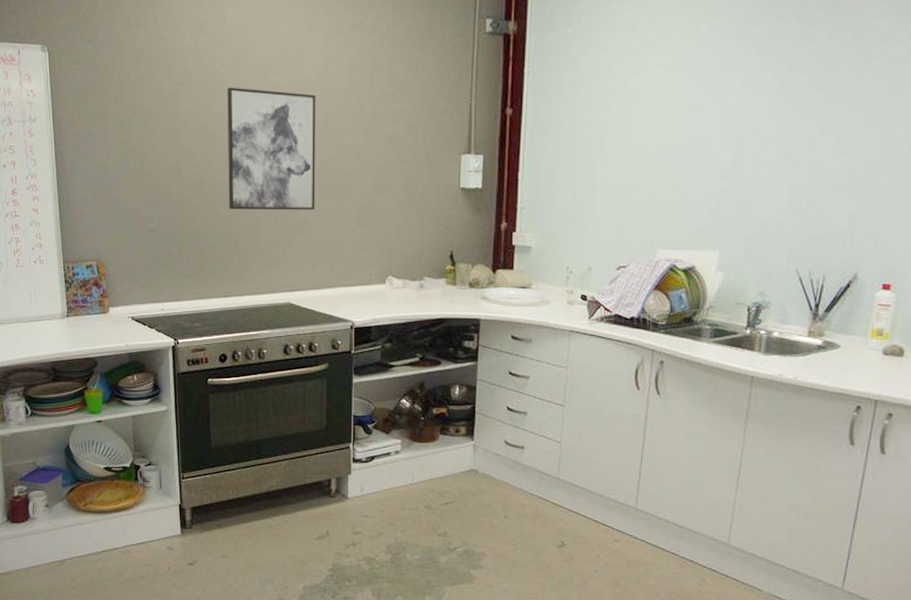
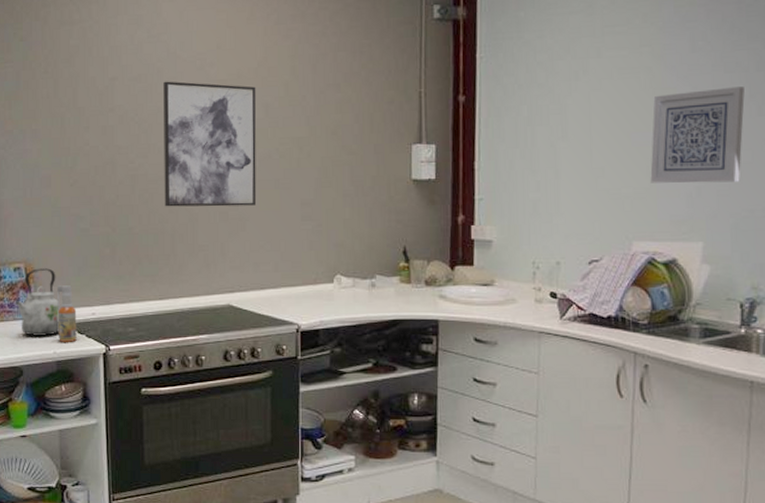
kettle: none [88,266,131,330] -> present [15,268,60,336]
spray bottle: none [128,283,147,336] -> present [57,285,77,342]
wall art: none [677,107,767,197] -> present [650,87,745,184]

